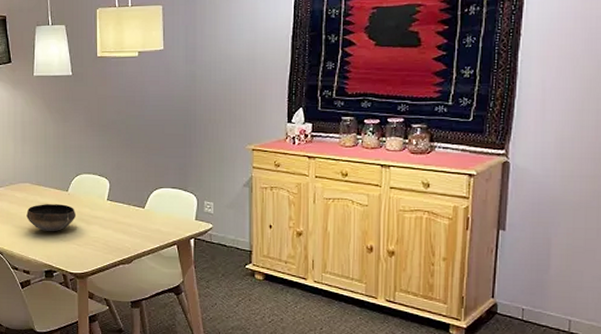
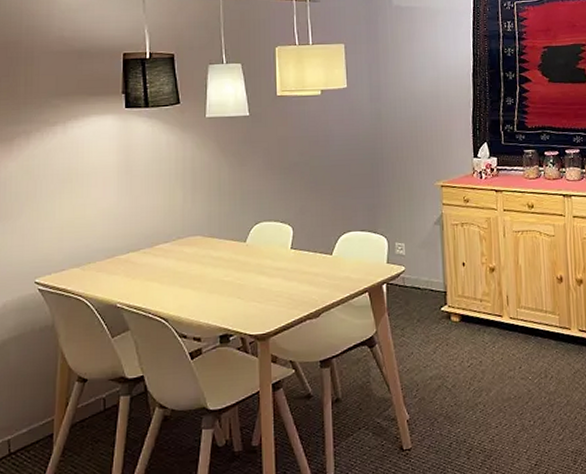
bowl: present [26,204,77,231] -> none [197,257,256,289]

